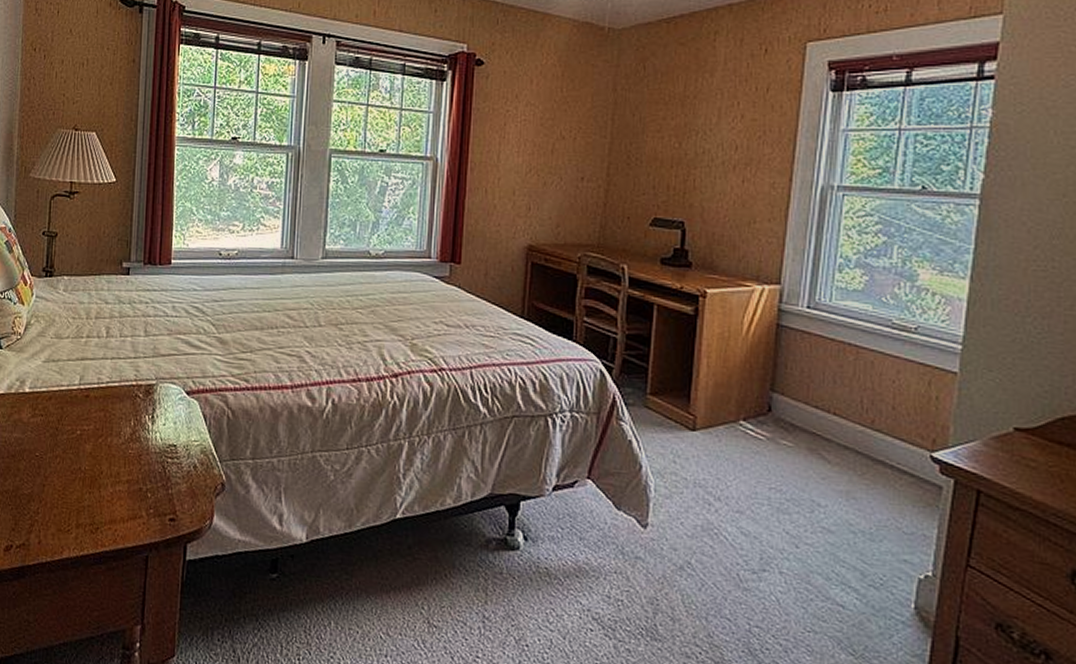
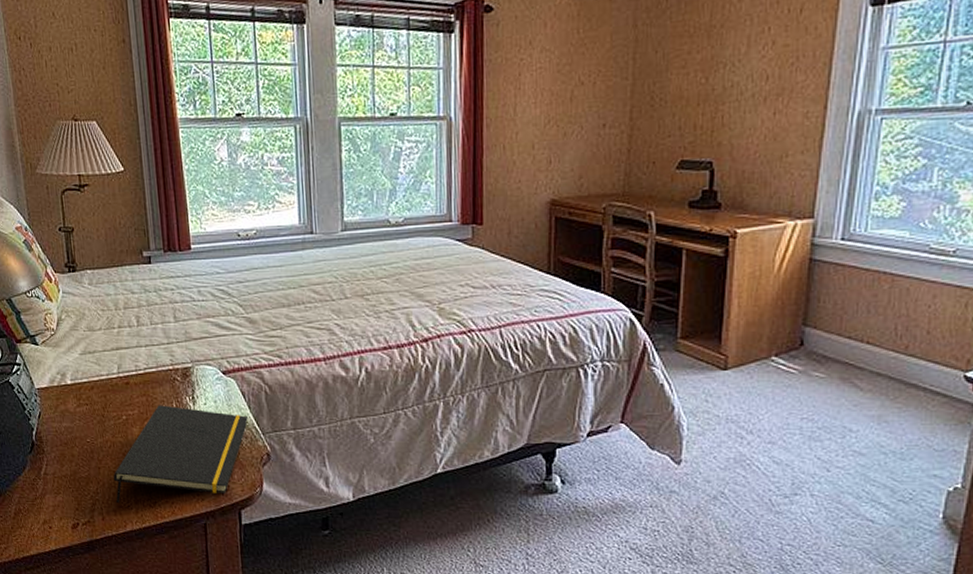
notepad: none [55,422,206,526] -> present [113,405,248,503]

